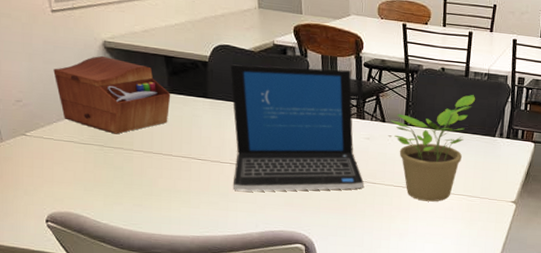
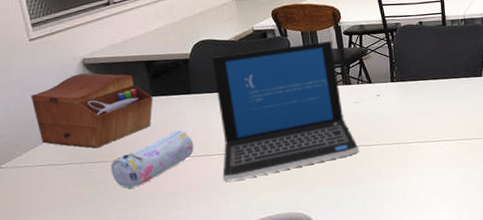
pencil case: none [128,131,207,179] -> present [111,130,194,189]
potted plant: present [390,95,476,202] -> none [376,41,457,154]

